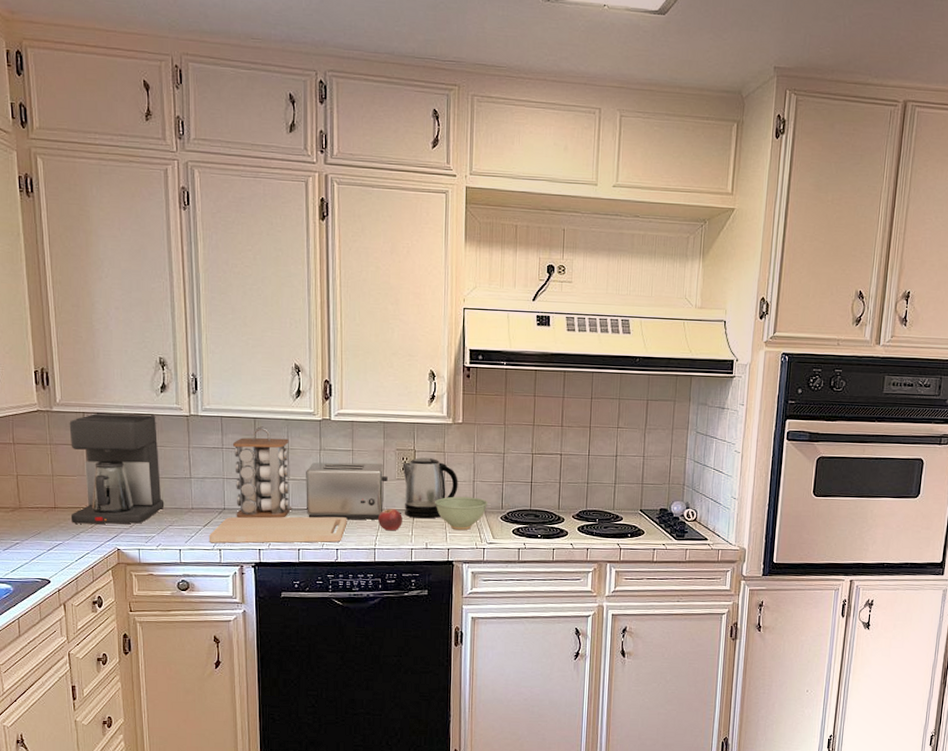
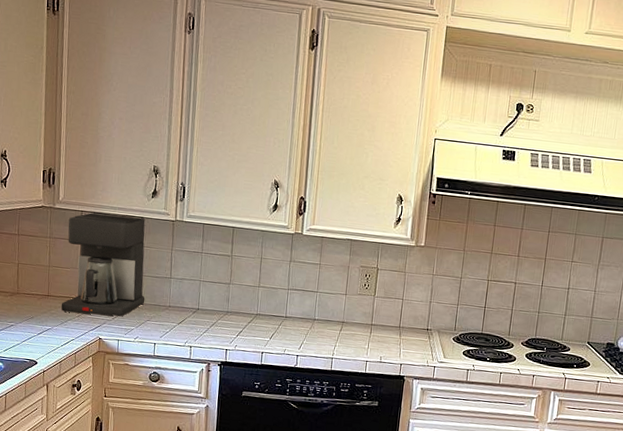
cutting board: present [208,516,347,544] -> none [181,317,310,349]
spice rack: present [233,427,291,519] -> none [208,236,263,322]
toaster: present [306,462,388,520] -> none [273,272,350,331]
fruit: present [377,509,402,531] -> none [337,321,361,343]
kettle: present [402,457,458,519] -> none [363,275,416,334]
bowl: present [434,496,489,531] -> none [391,315,443,348]

